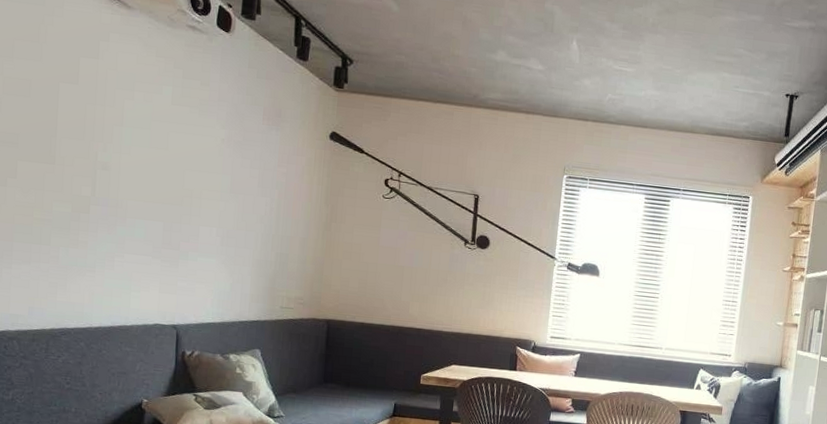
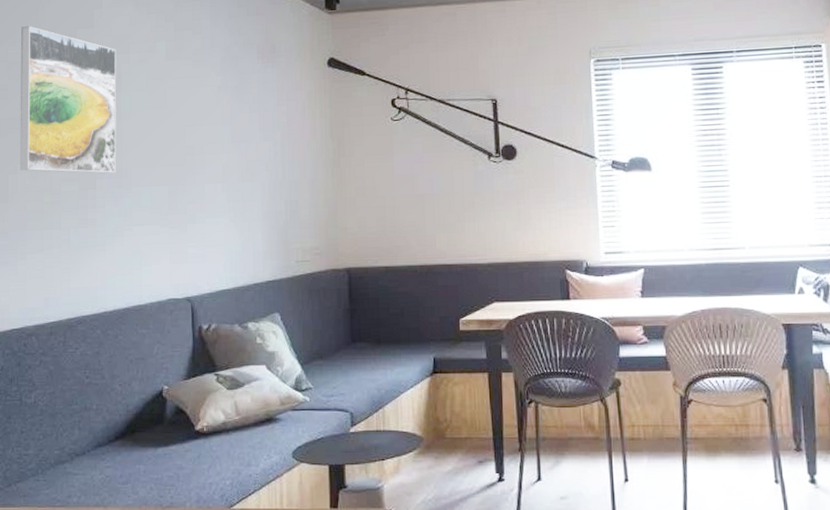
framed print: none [11,43,121,202] -> present [20,26,117,174]

